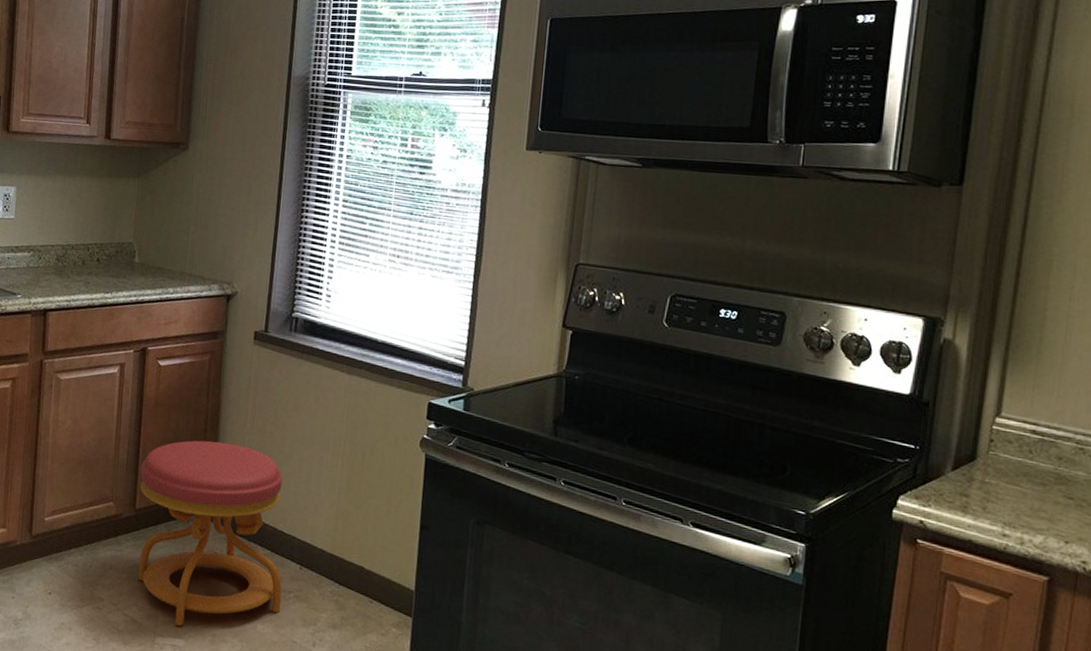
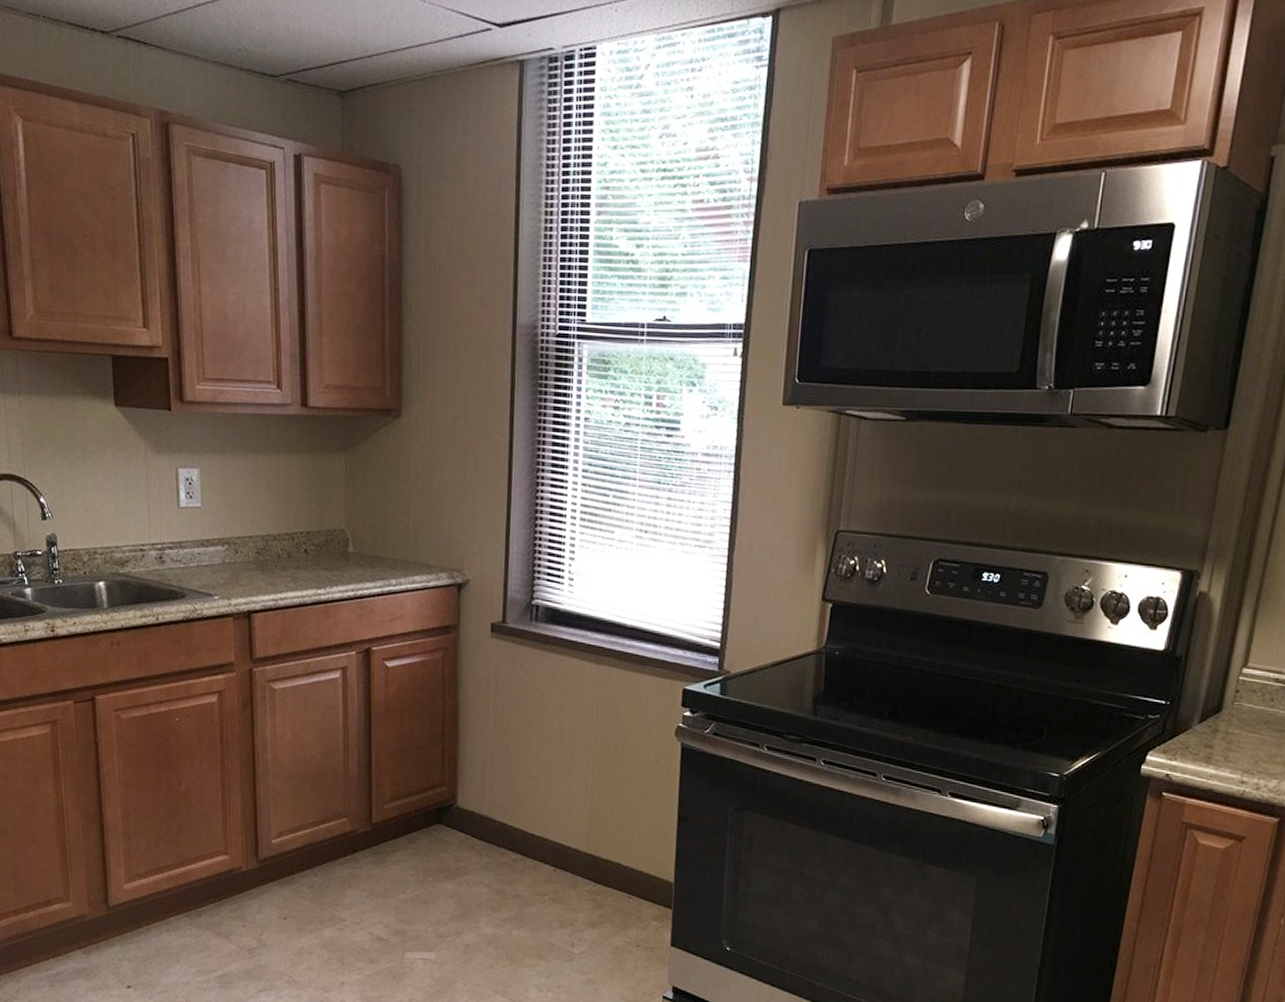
stool: present [138,440,283,626] -> none [375,745,537,939]

